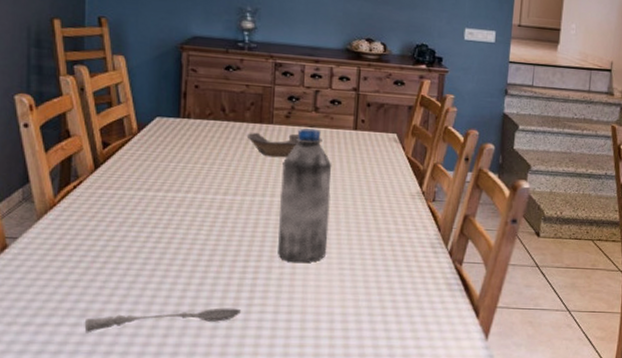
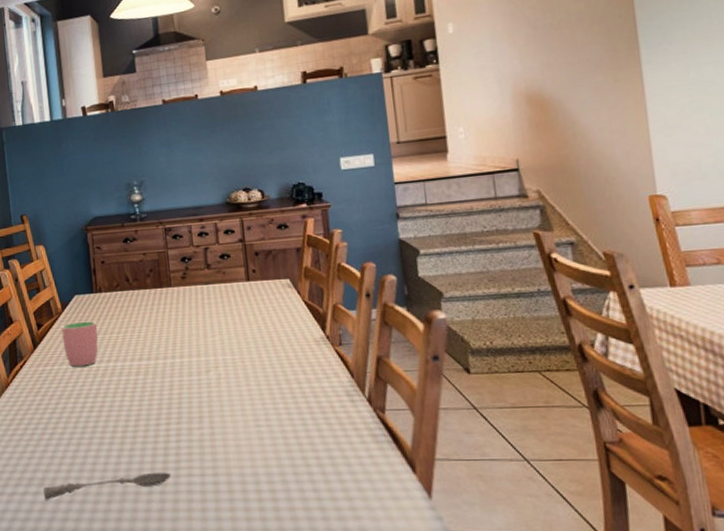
cup: none [133,145,178,194] -> present [61,321,98,367]
bowl: present [246,132,322,158] -> none [150,294,219,319]
water bottle: present [278,128,332,263] -> none [186,286,241,423]

